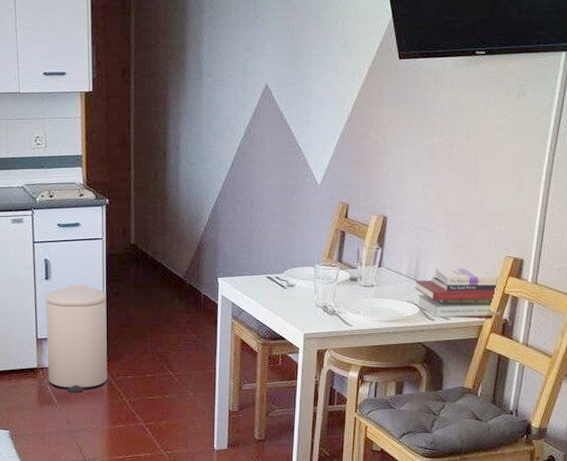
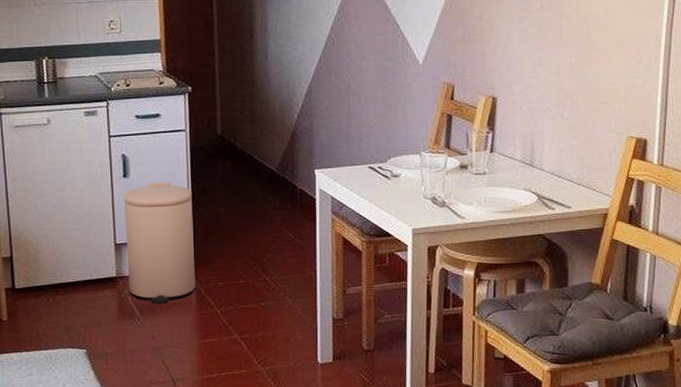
books: present [414,268,501,318] -> none [530,150,627,206]

